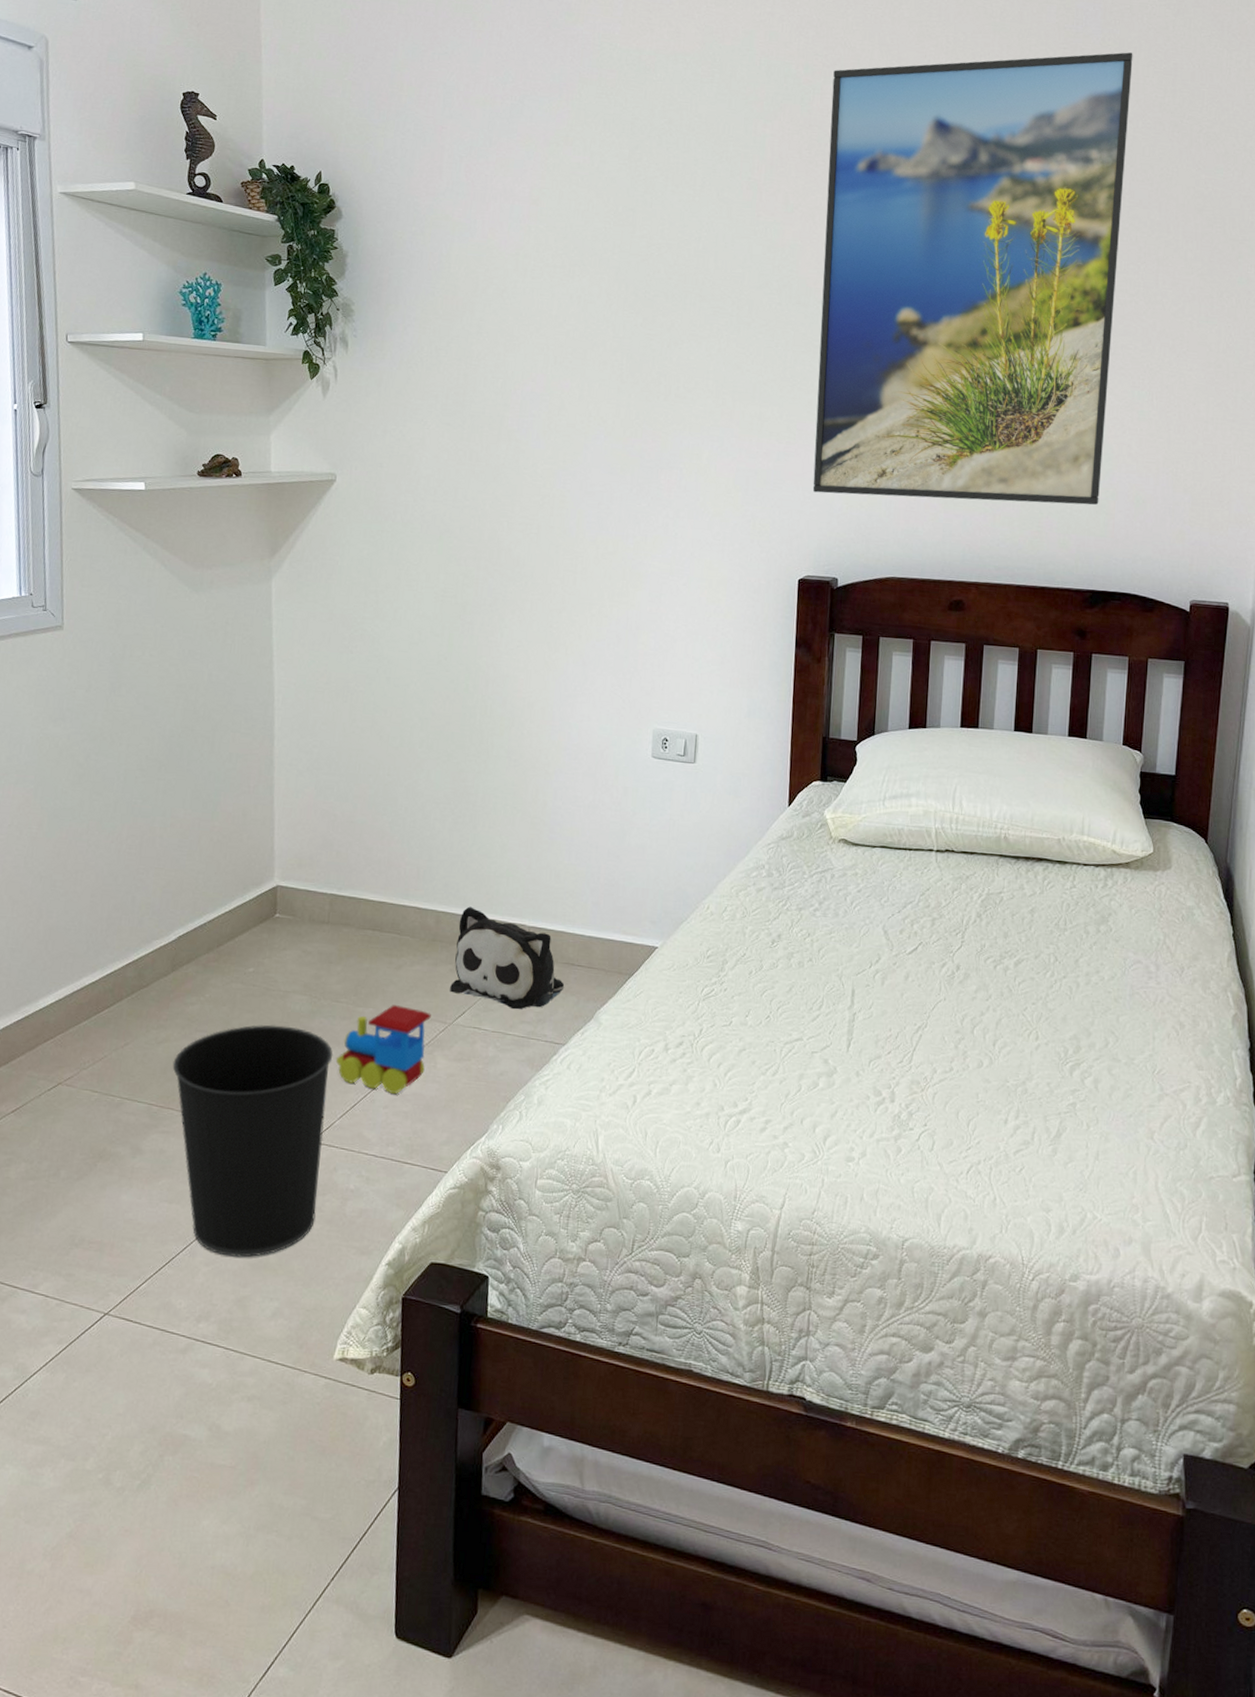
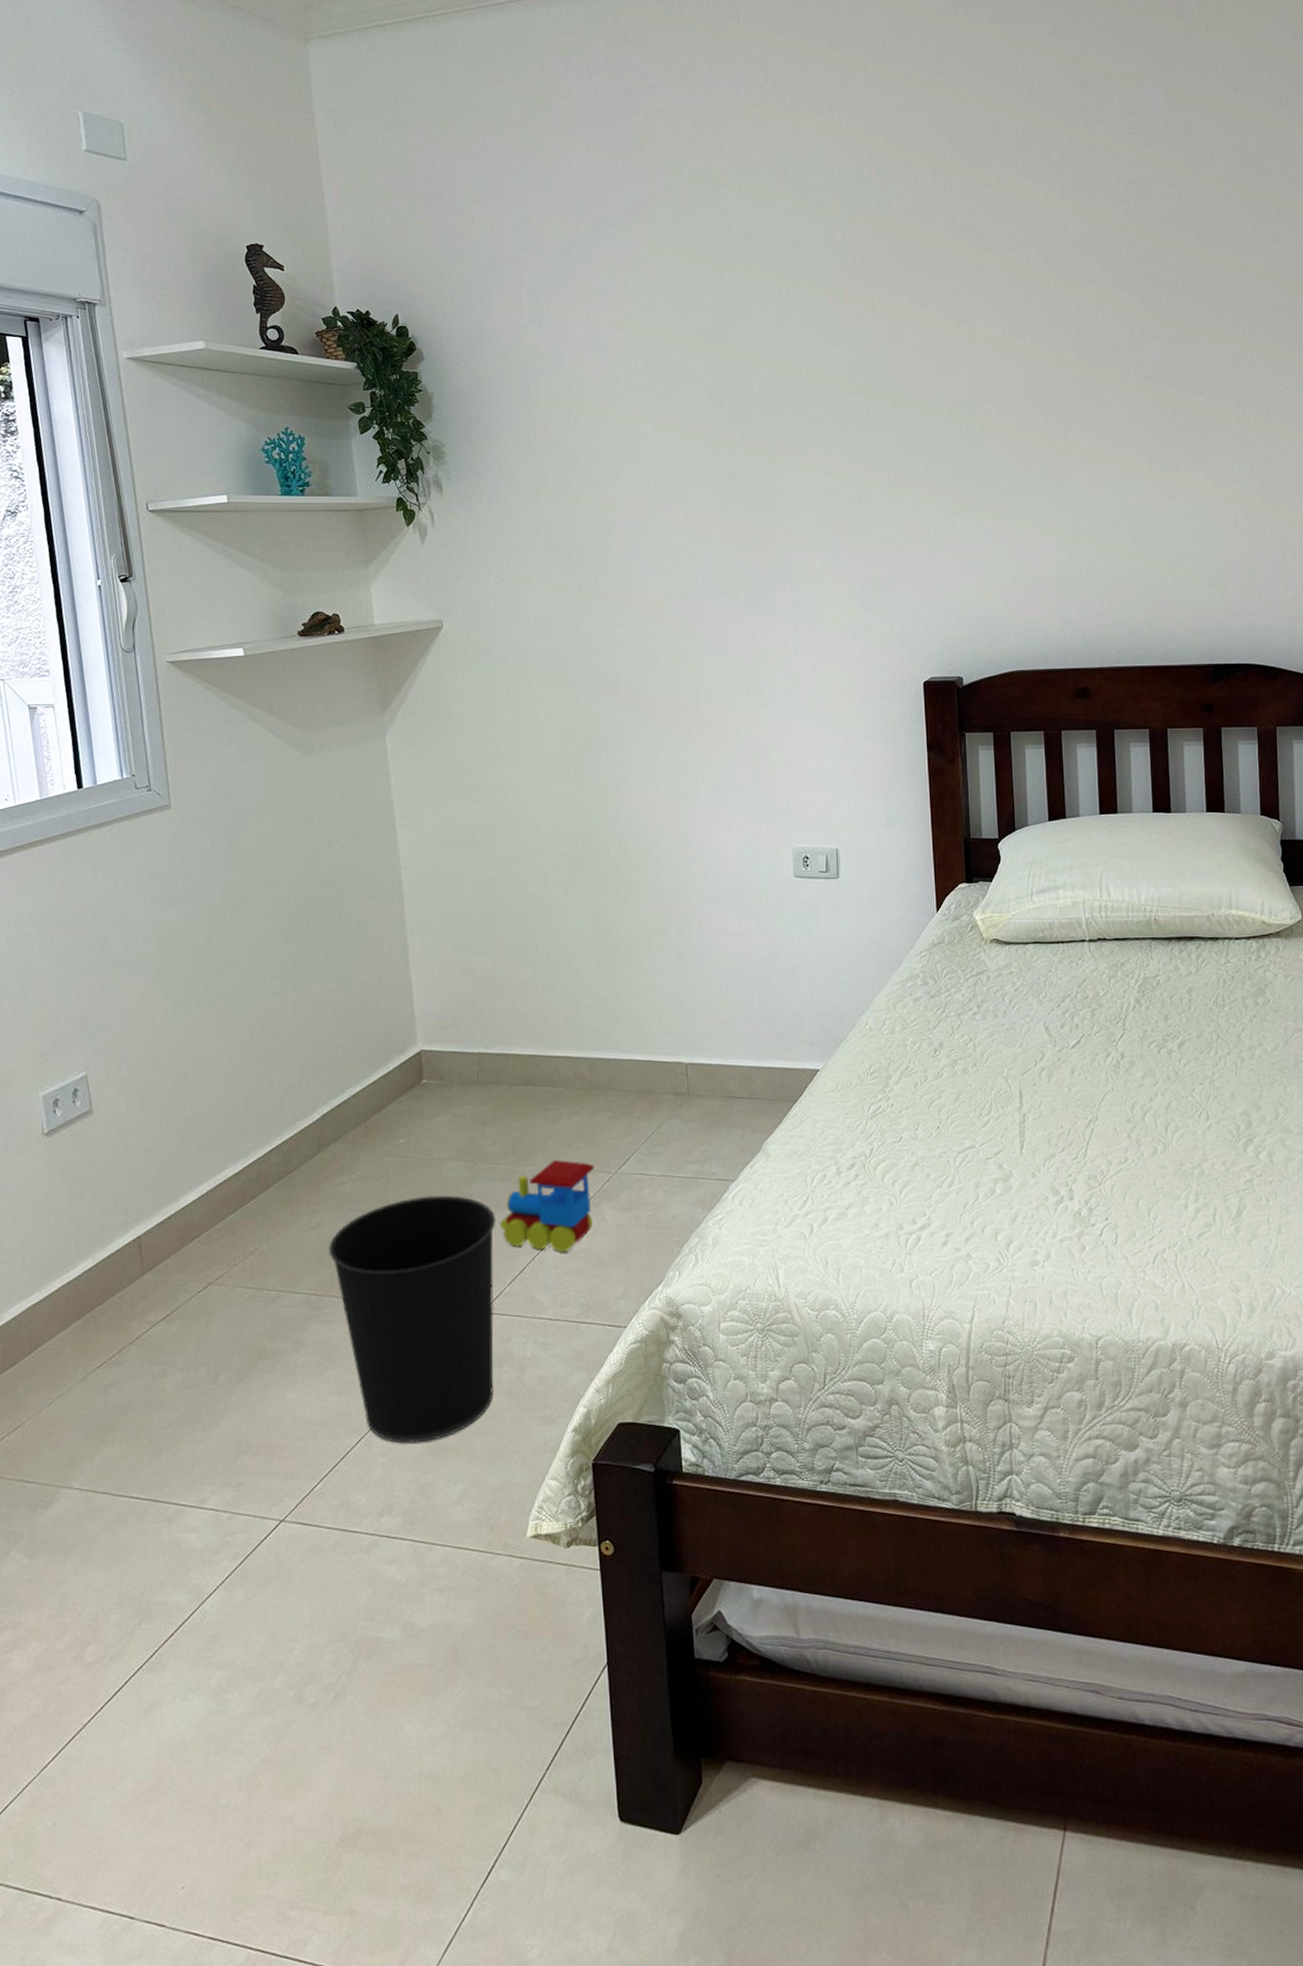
plush toy: present [450,906,564,1009] -> none [611,1049,727,1150]
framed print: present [812,52,1133,505] -> none [907,132,1212,593]

